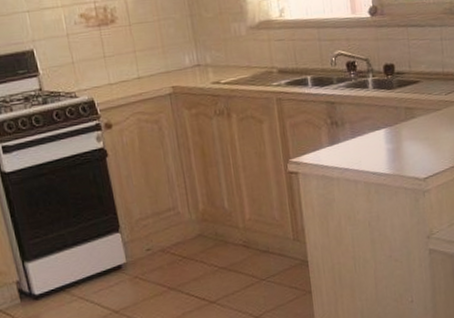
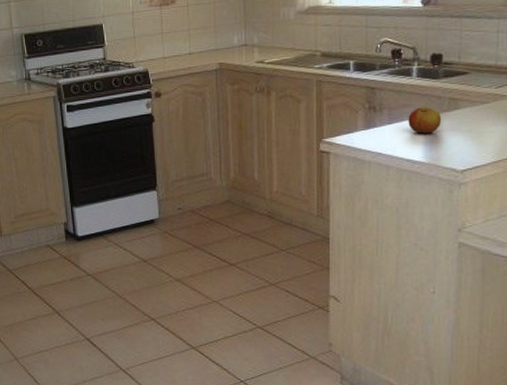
apple: none [369,118,401,145] -> present [408,107,442,134]

